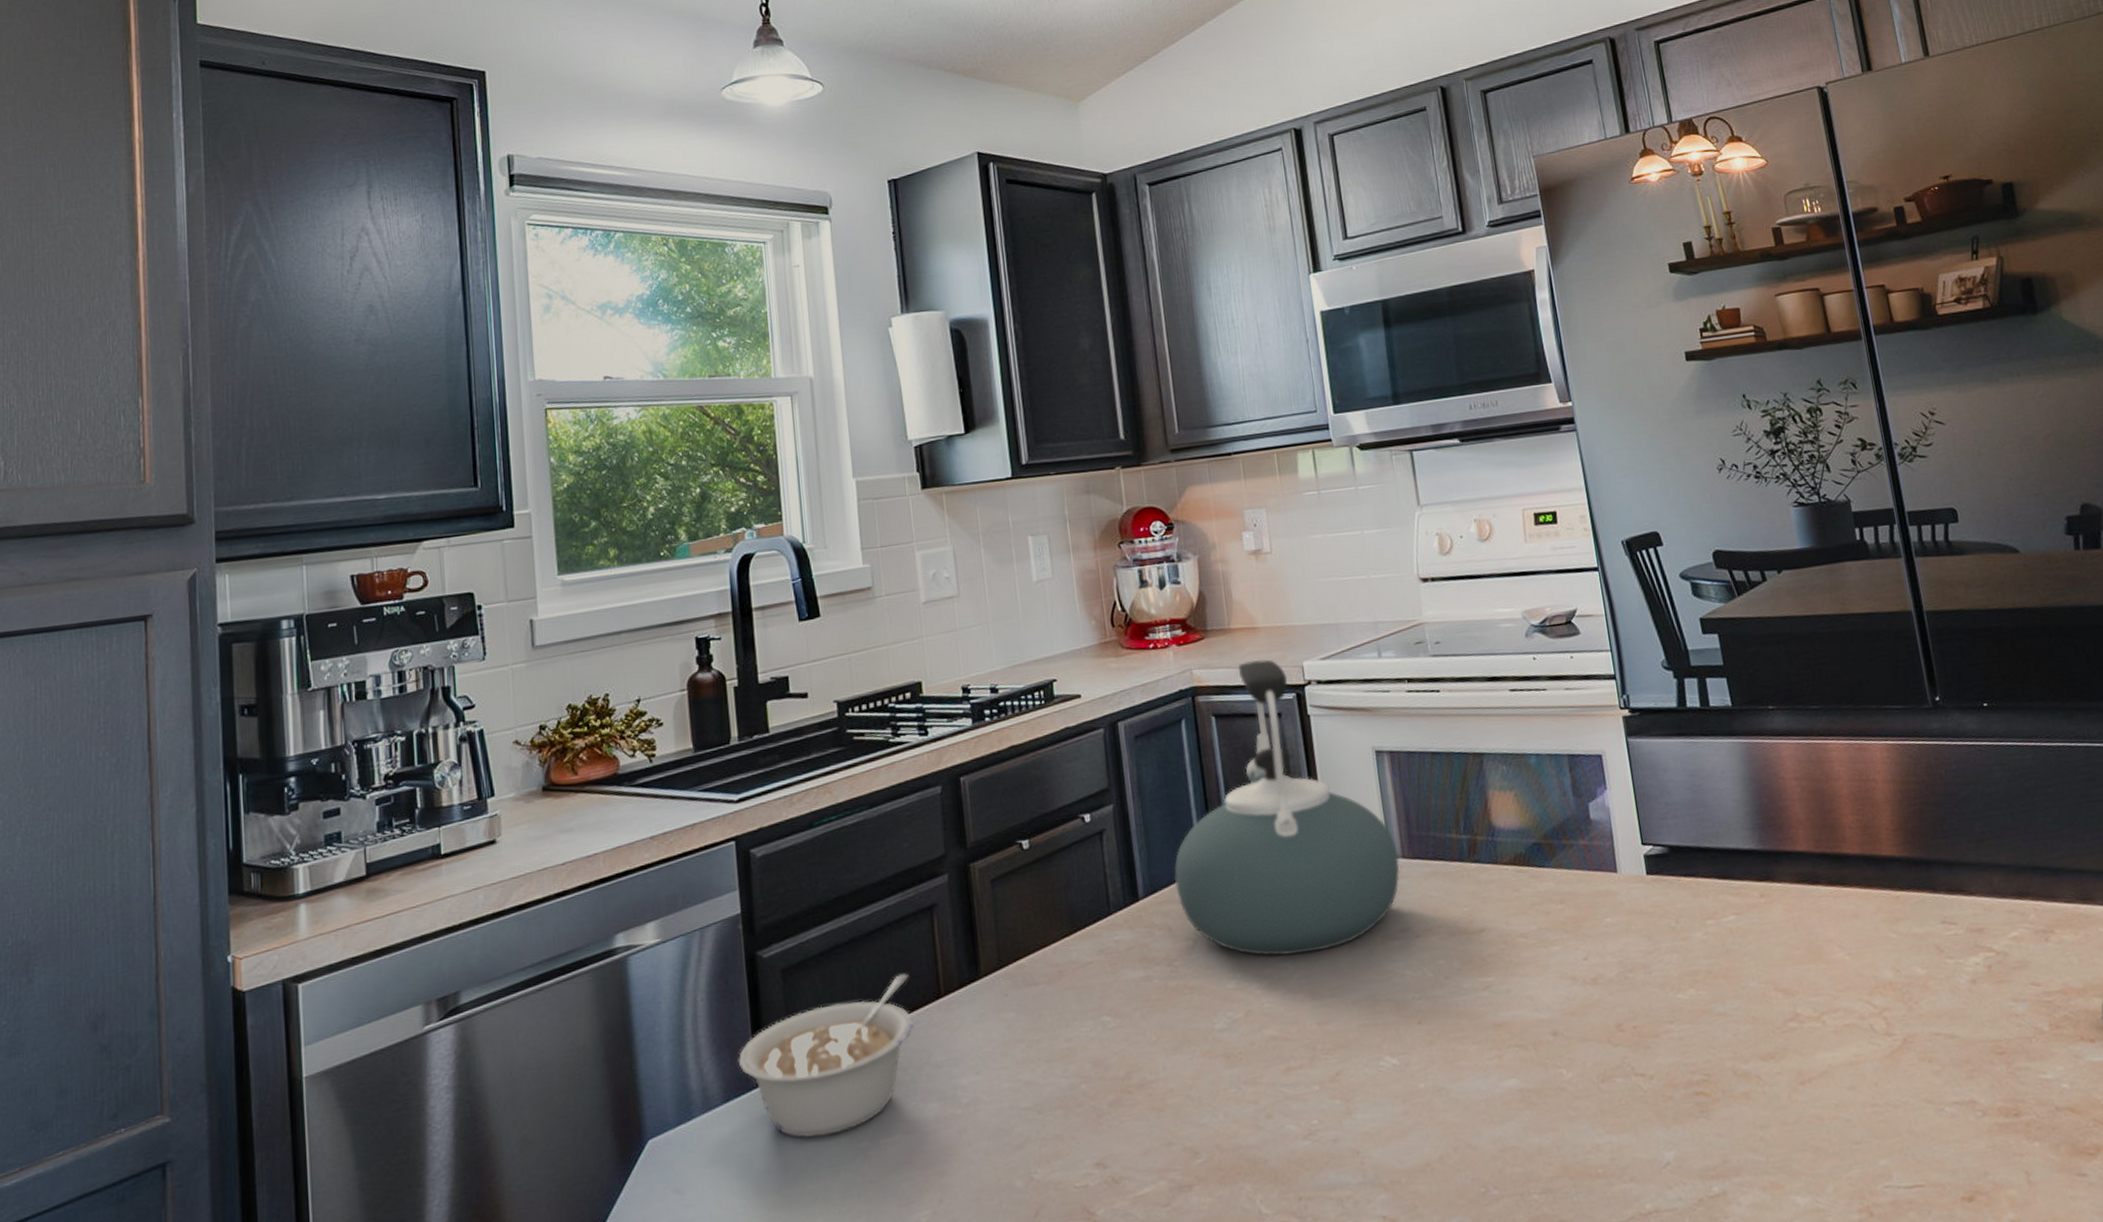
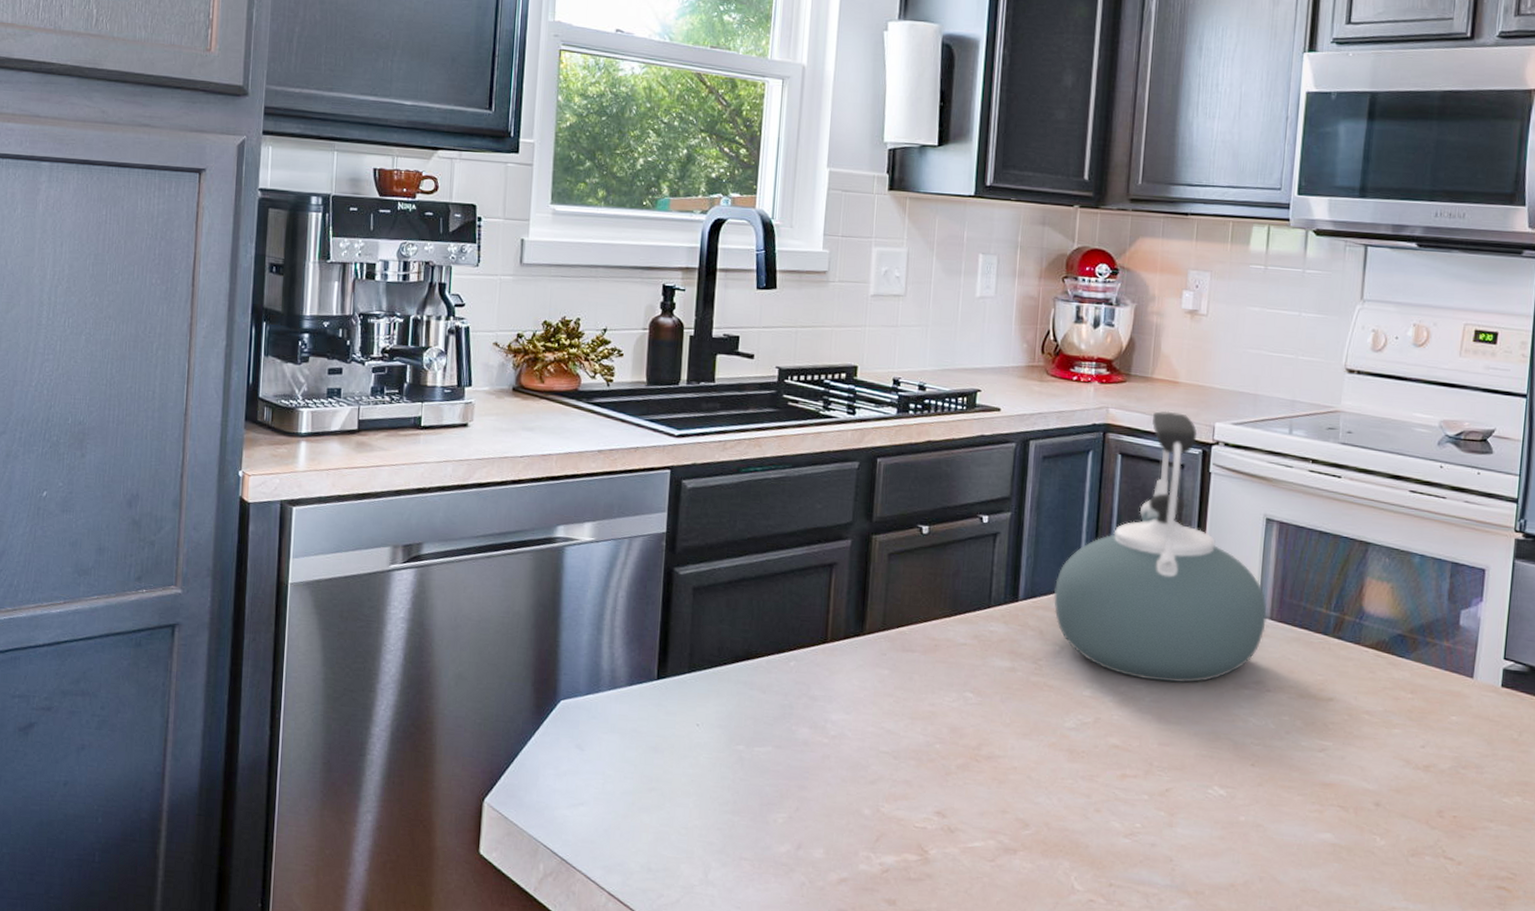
legume: present [737,974,914,1138] -> none [644,615,802,734]

